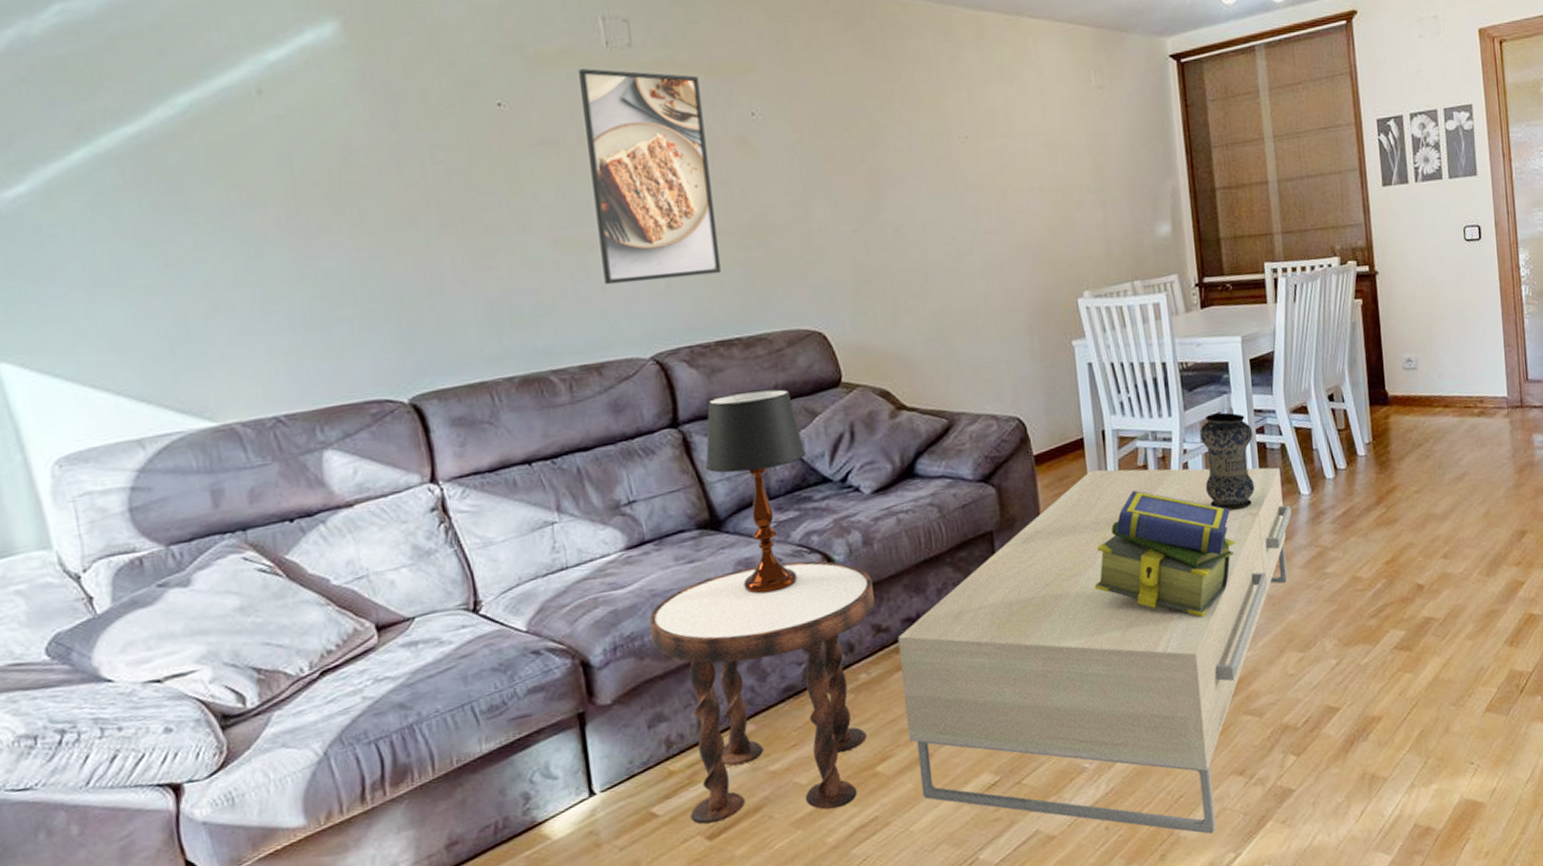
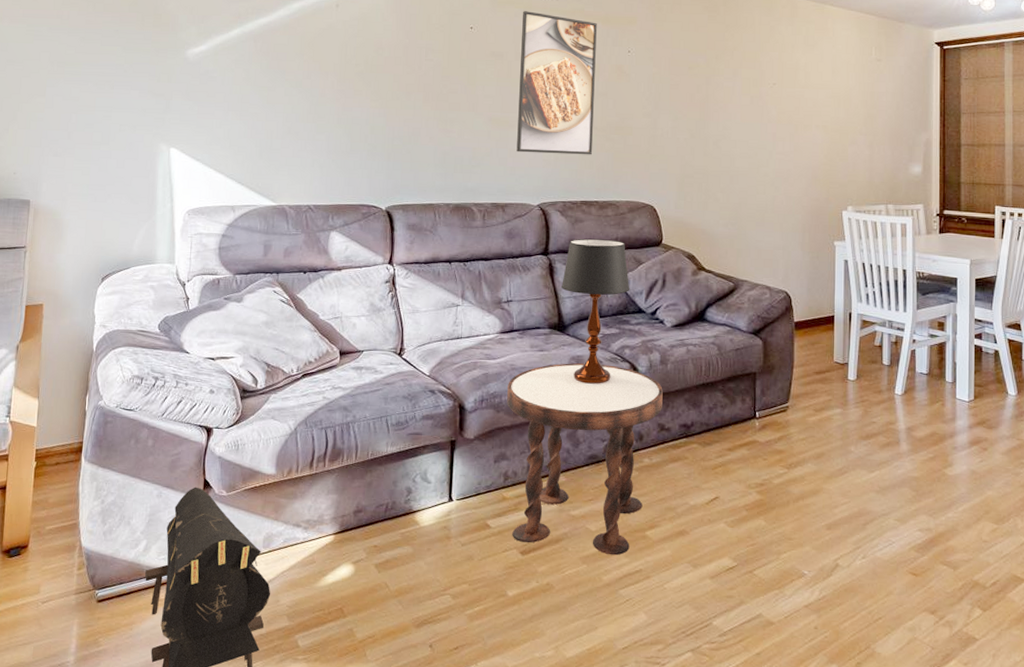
coffee table: present [897,467,1292,834] -> none [672,341,999,657]
stack of books: present [1094,490,1235,618] -> none [829,363,948,476]
vase: present [1200,412,1255,511] -> none [927,316,972,396]

